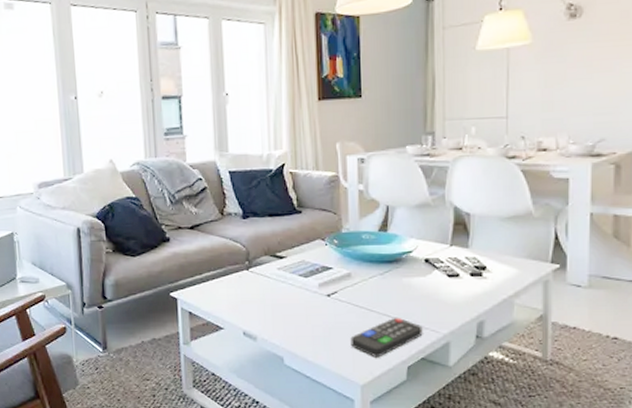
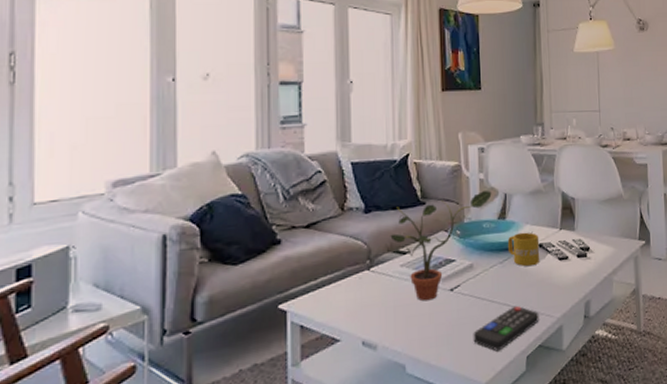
potted plant: none [267,202,372,303] -> present [390,191,492,301]
mug: none [388,246,426,281] -> present [507,232,540,267]

